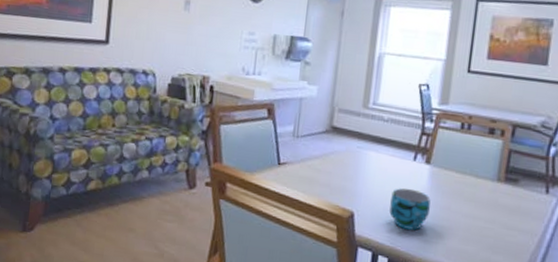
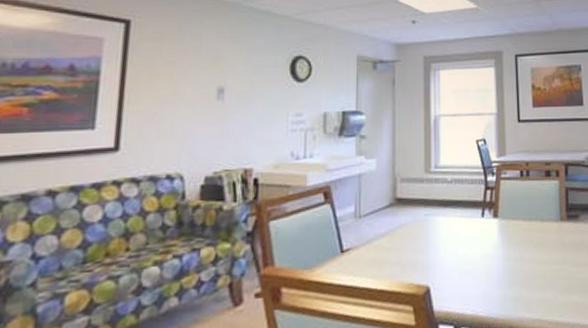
cup: present [389,188,431,231] -> none [465,247,505,292]

